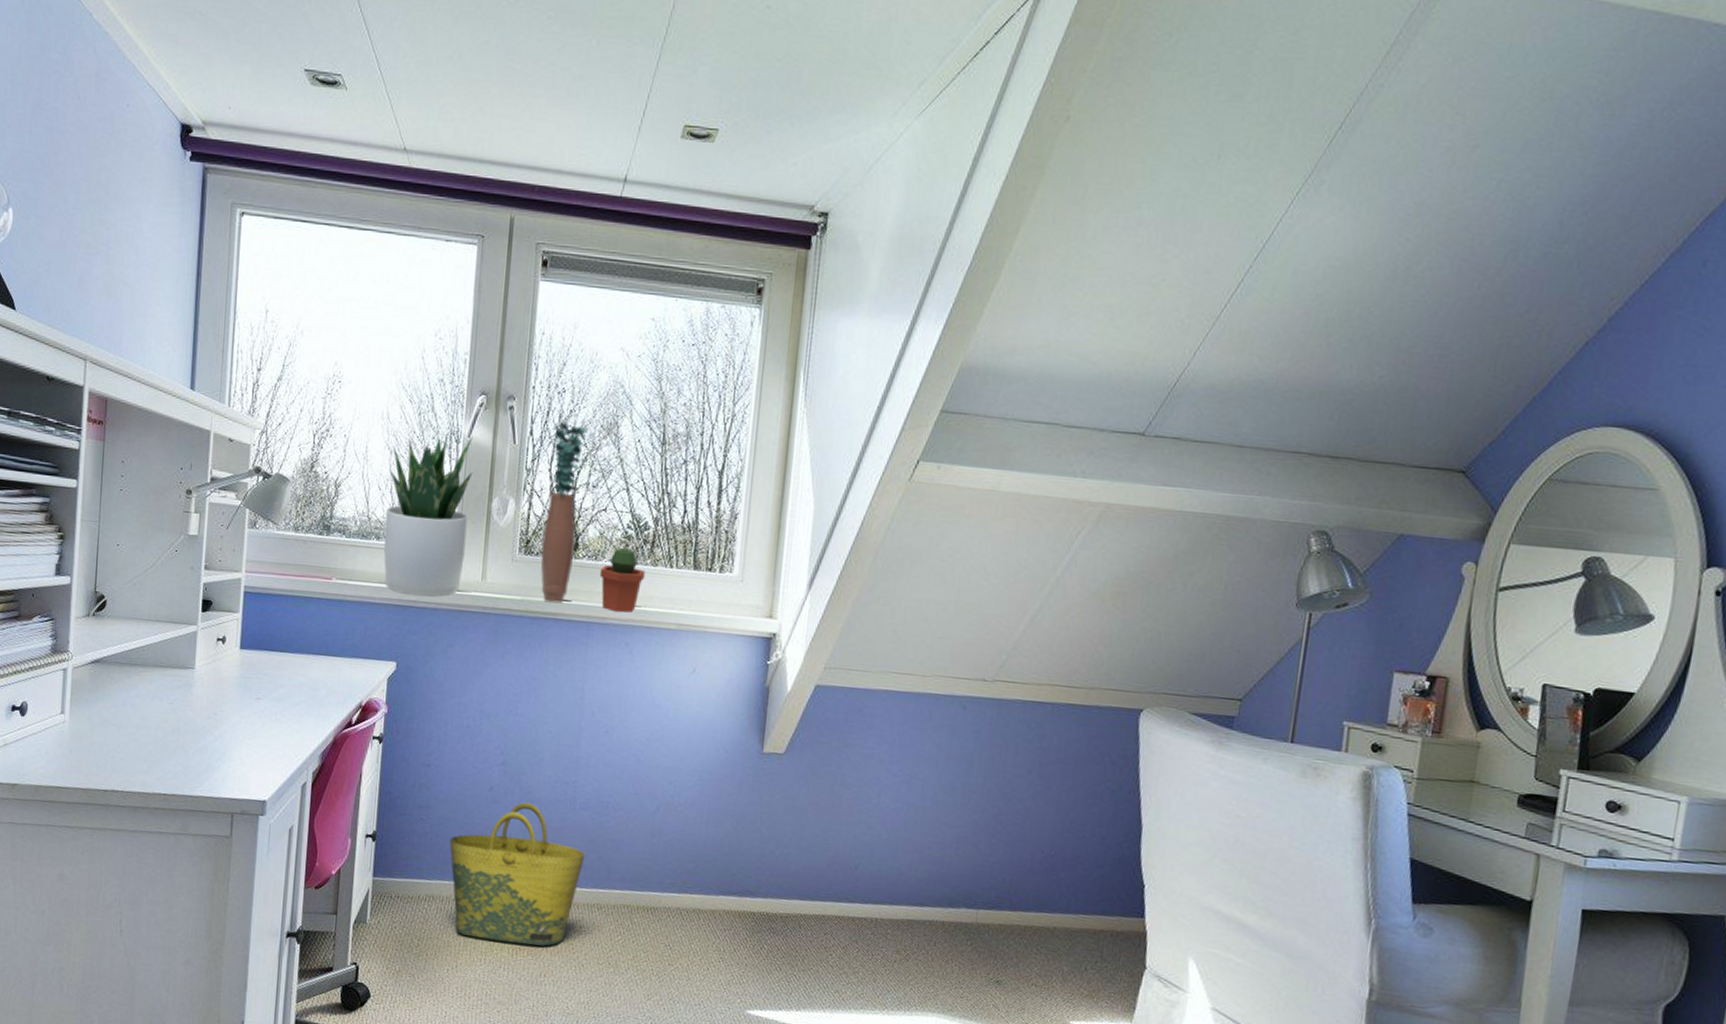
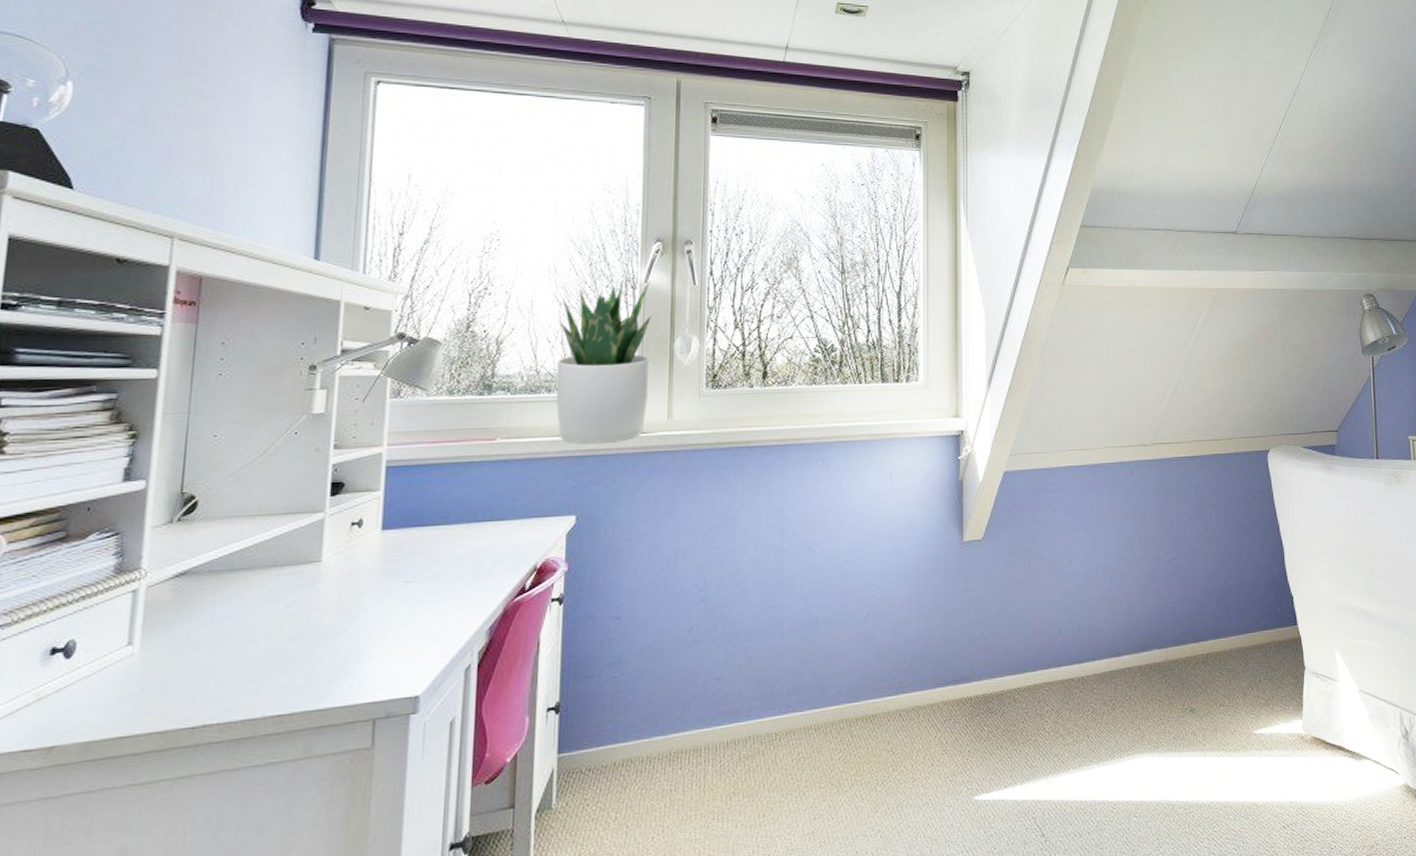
tote bag: present [449,802,585,947] -> none [647,635,798,794]
vase: present [540,415,587,604] -> none [729,255,768,432]
succulent plant: present [599,547,646,613] -> none [790,370,836,432]

